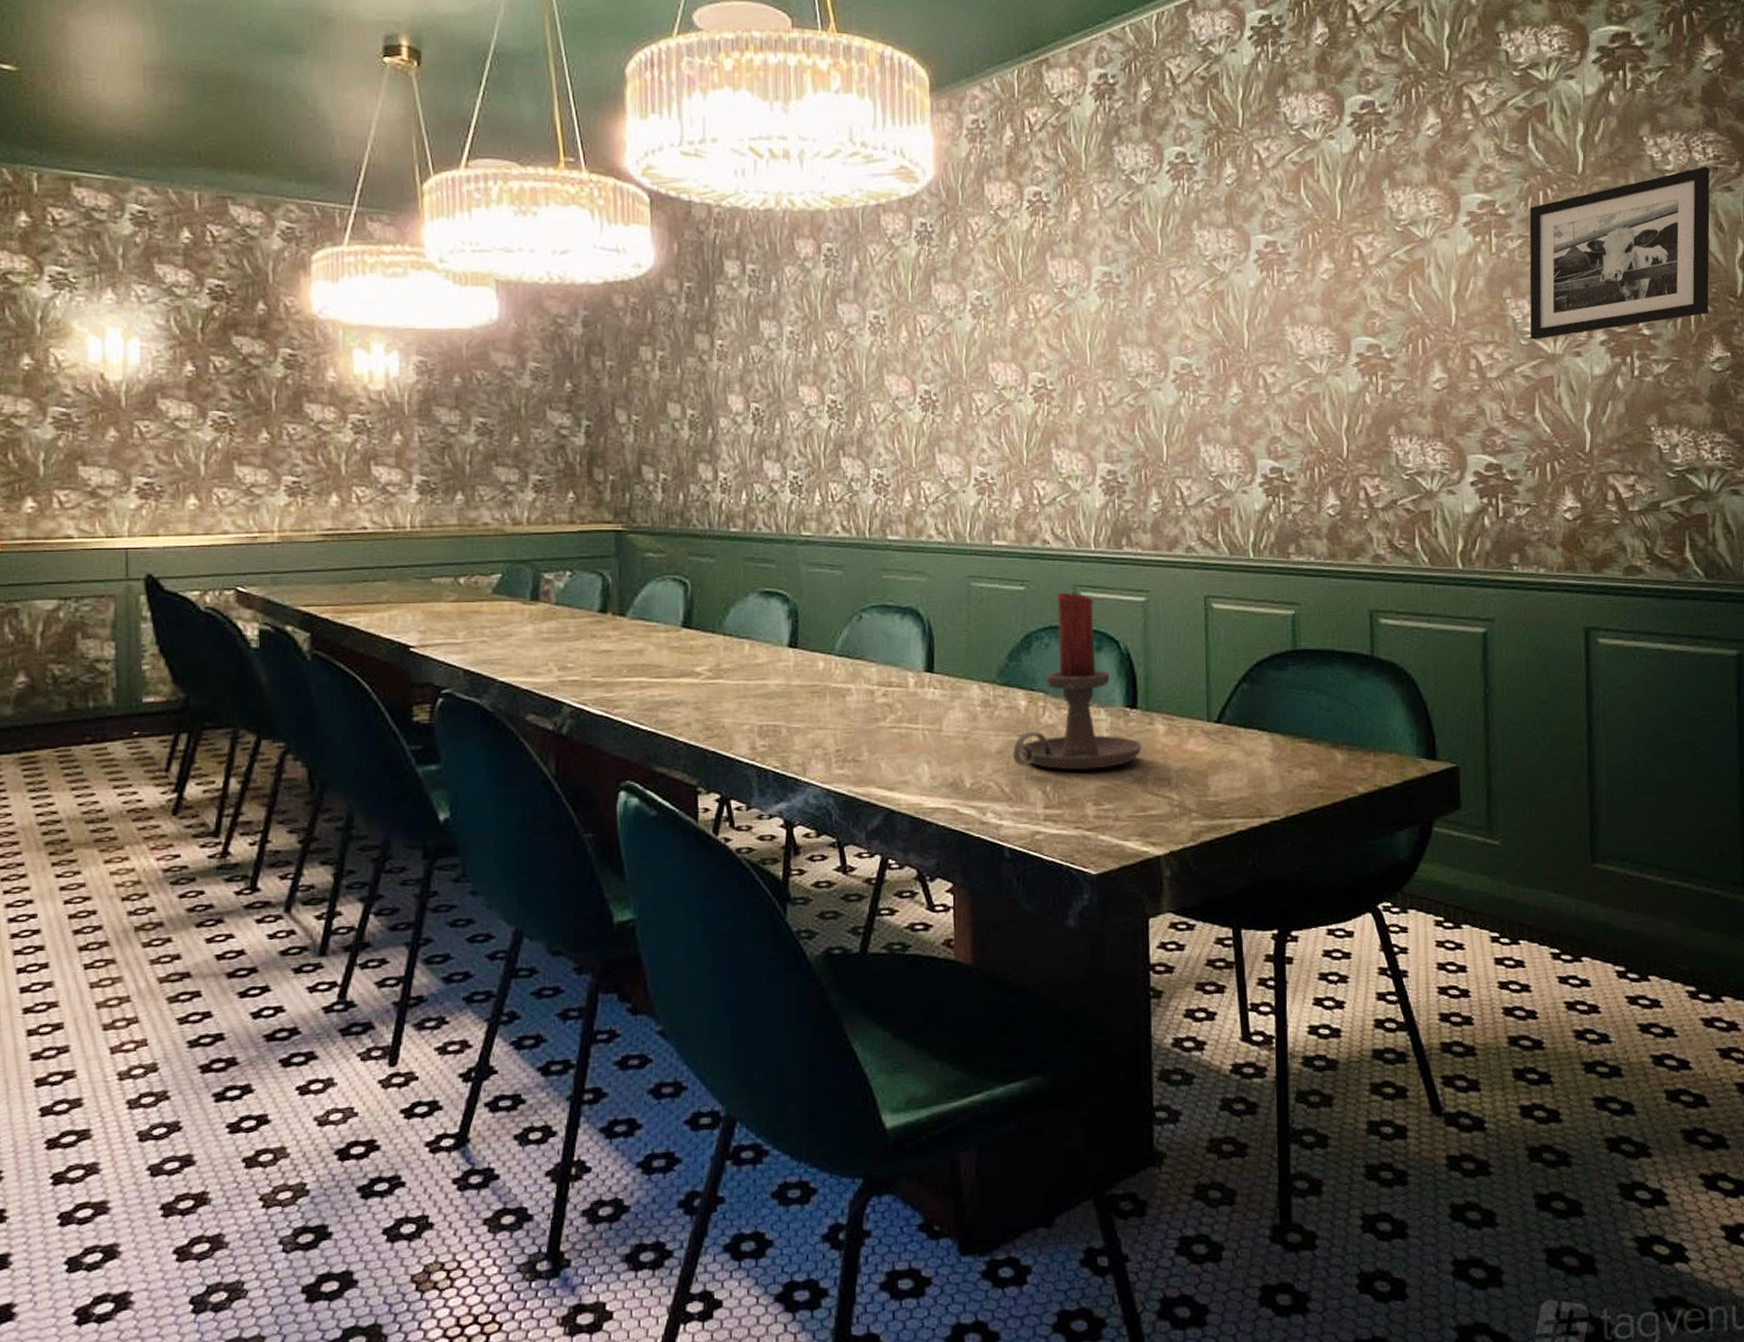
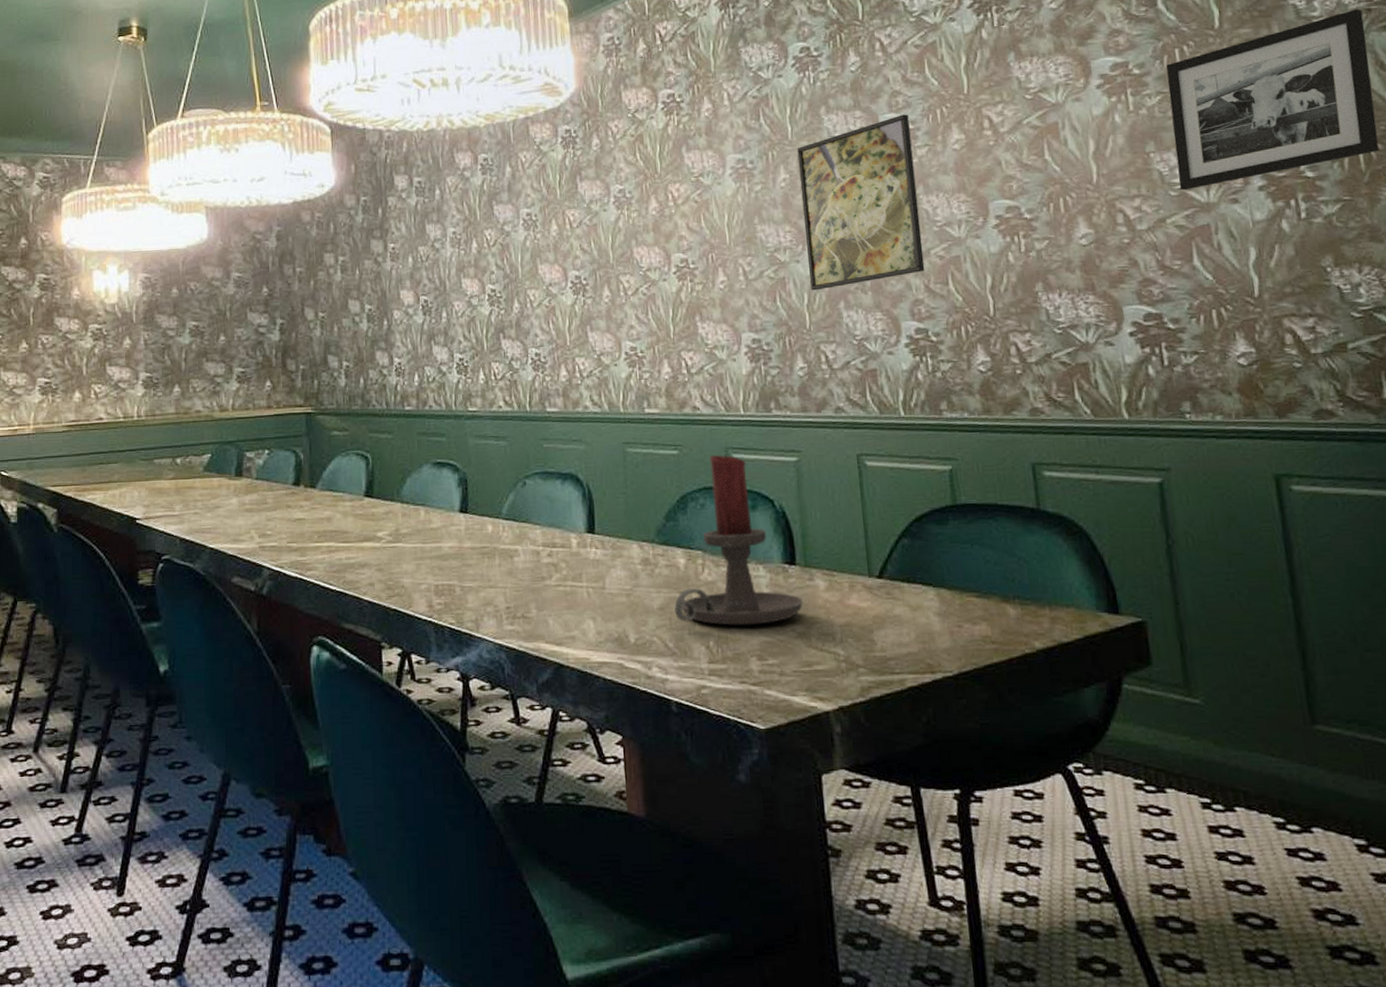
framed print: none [1166,237,1285,422] -> present [797,114,925,291]

